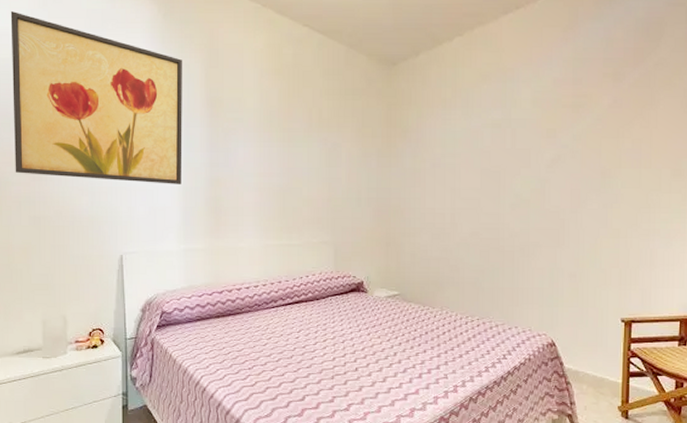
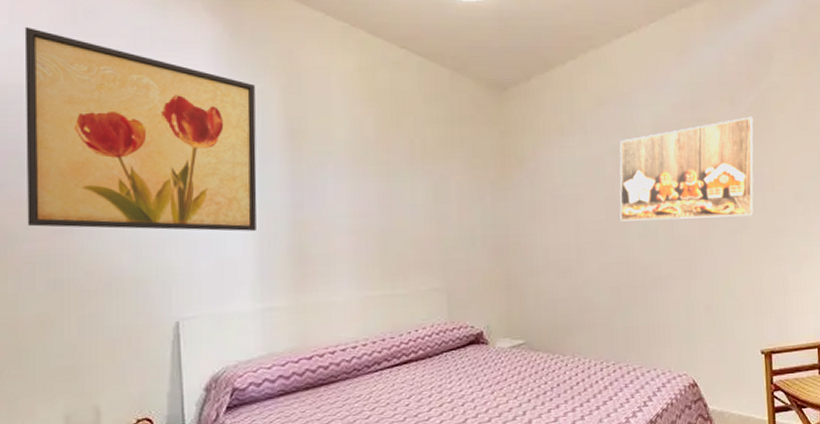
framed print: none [494,93,637,191] -> present [619,116,754,221]

